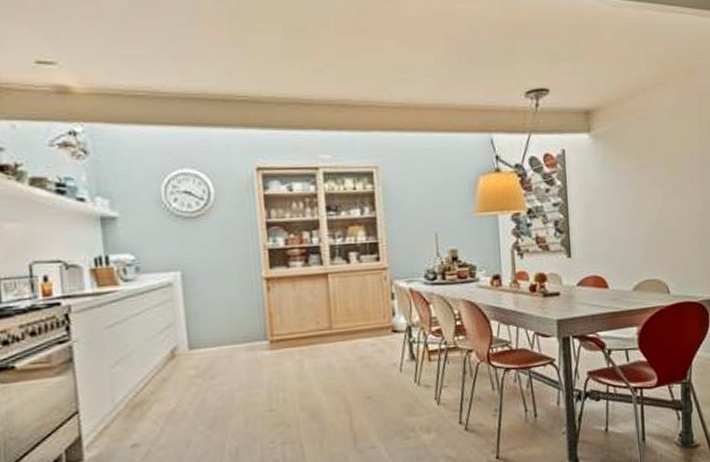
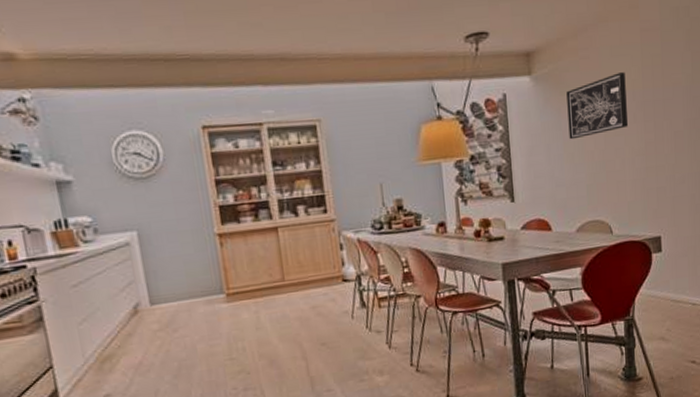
wall art: none [625,134,685,198] -> present [566,72,628,140]

